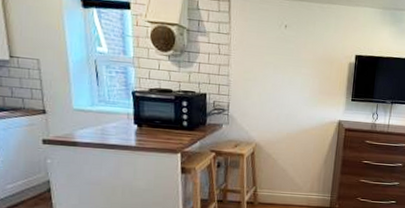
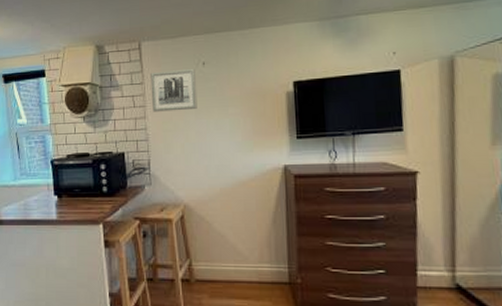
wall art: none [236,25,278,65] -> present [151,69,197,112]

